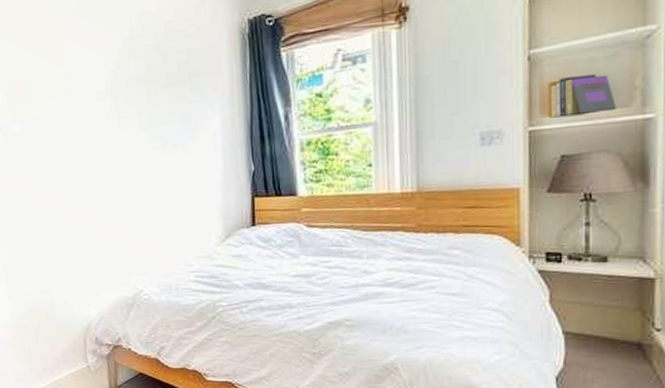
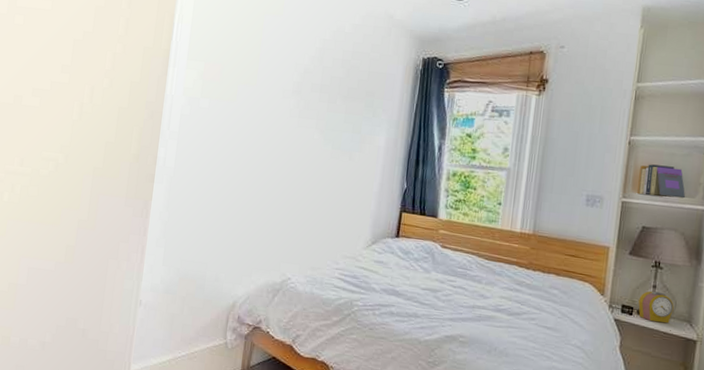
alarm clock: none [568,229,617,266] -> present [638,291,674,324]

